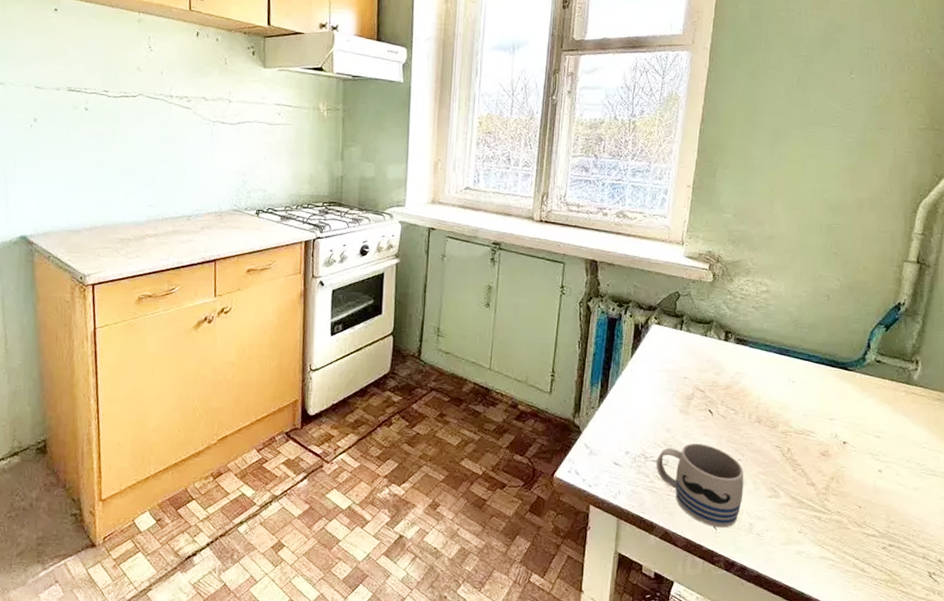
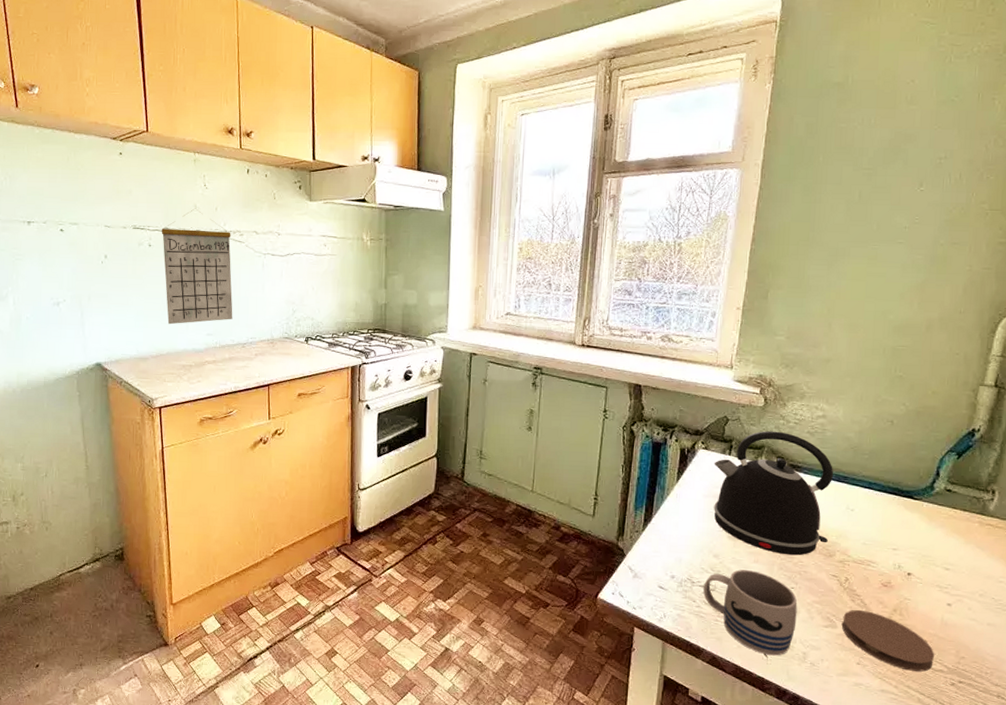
calendar: none [99,71,178,195] -> present [161,208,233,325]
kettle: none [666,306,777,428] -> present [714,431,834,556]
coaster: none [784,480,868,537] -> present [841,610,935,672]

